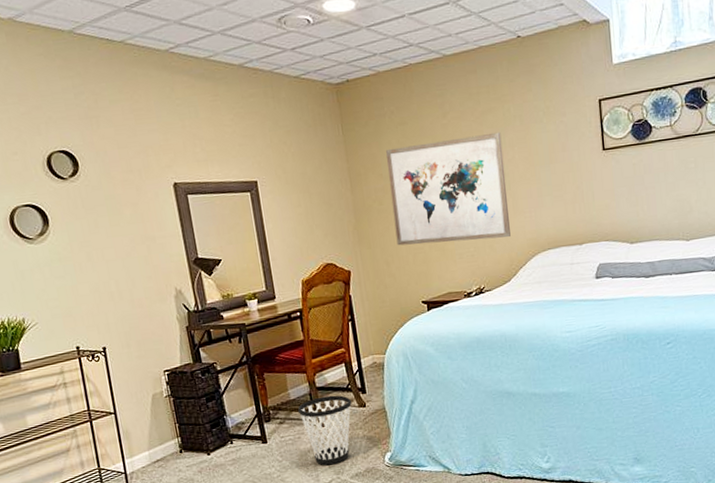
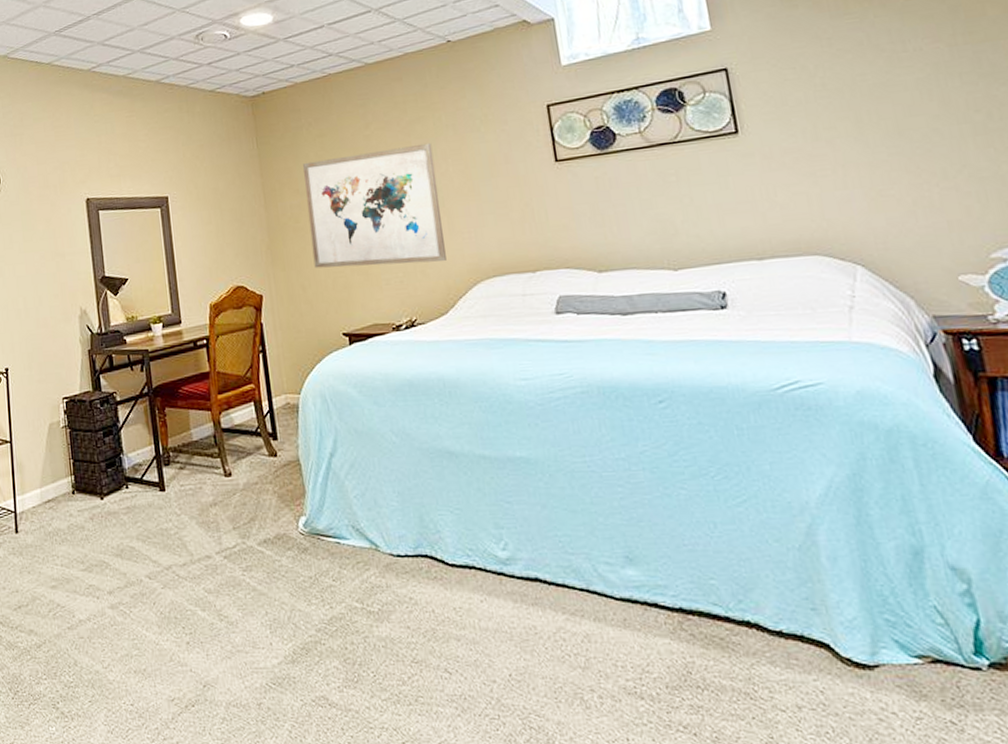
wastebasket: present [297,395,352,466] -> none [200,439,261,526]

